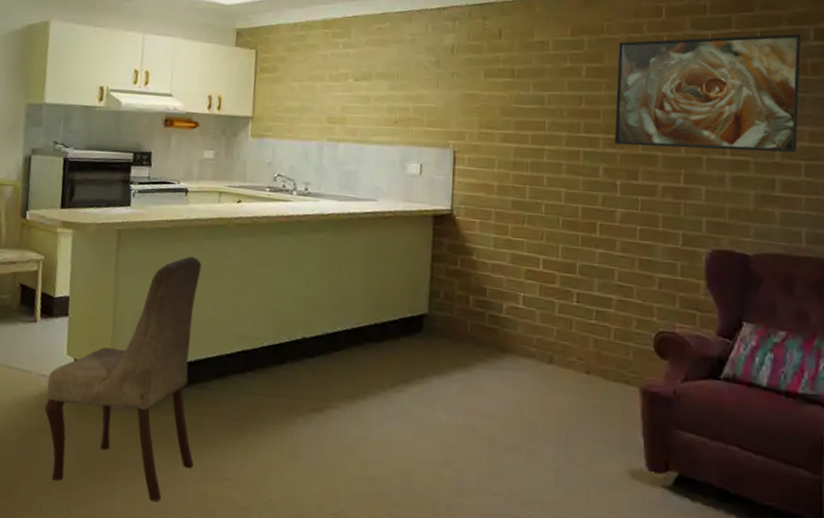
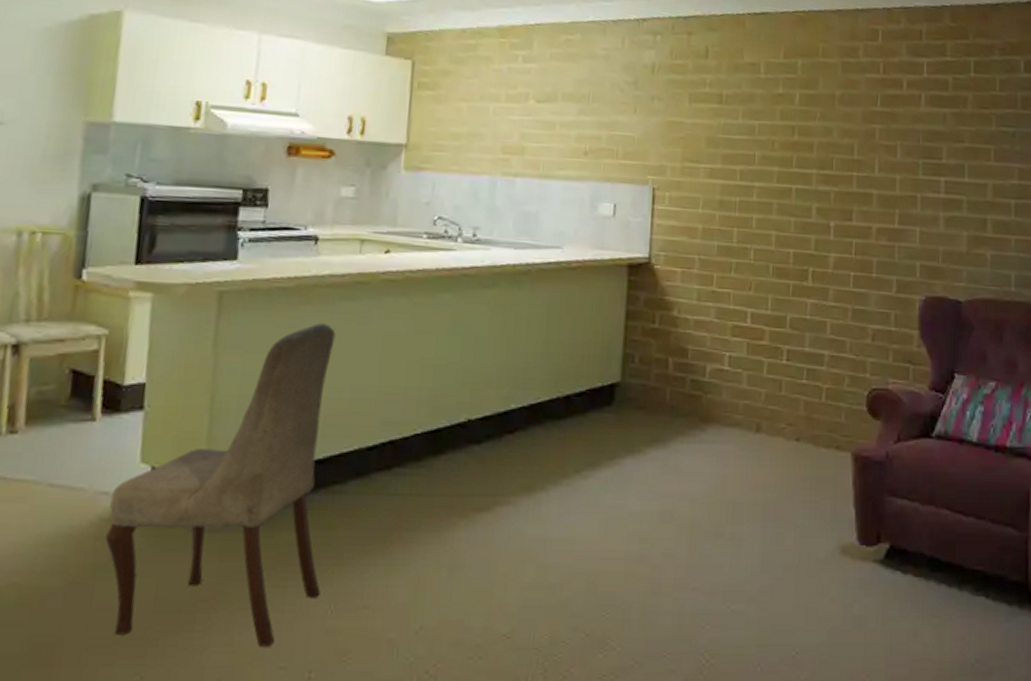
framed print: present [614,34,802,153] -> none [827,64,1013,191]

